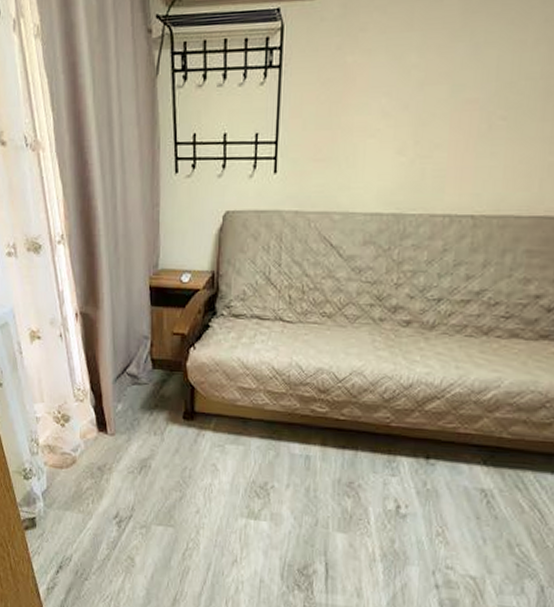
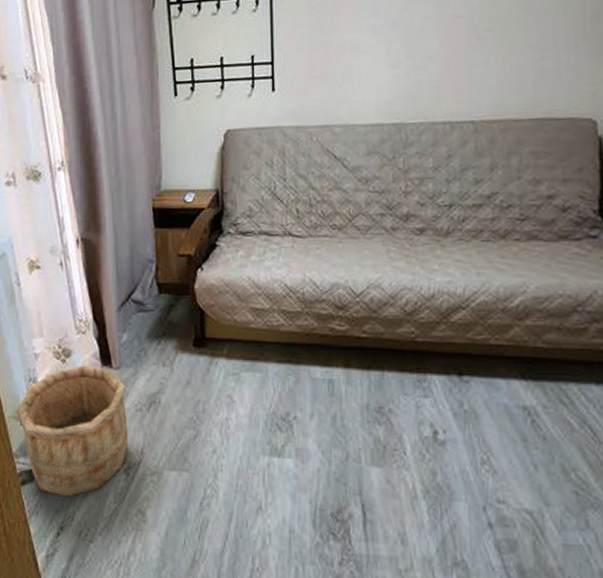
wooden bucket: none [19,430,121,543] -> present [16,365,128,497]

